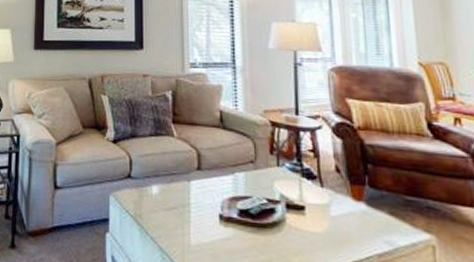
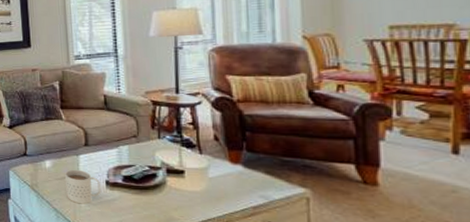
mug: none [174,198,213,244] -> present [65,169,101,205]

